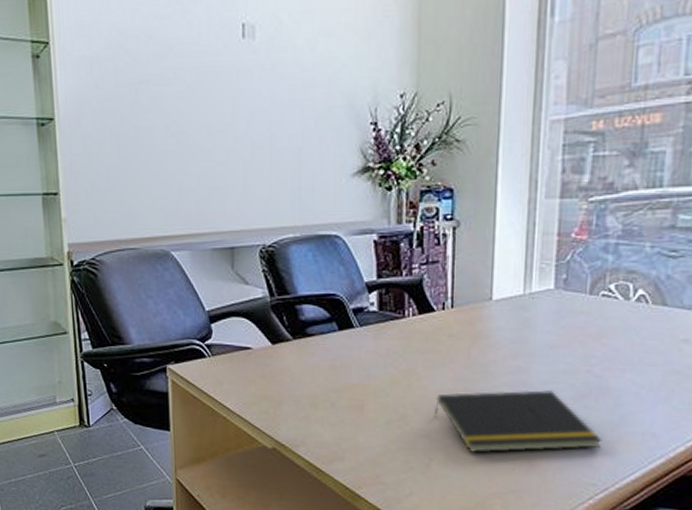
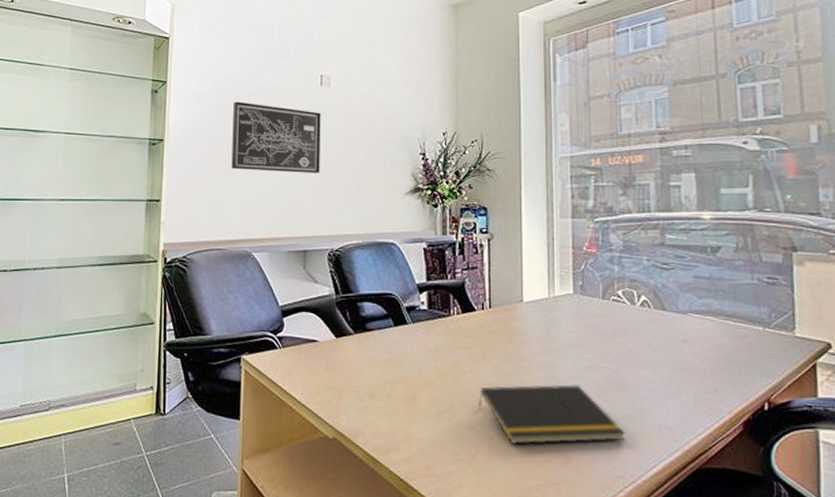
wall art: none [134,64,246,154] -> present [231,101,321,173]

